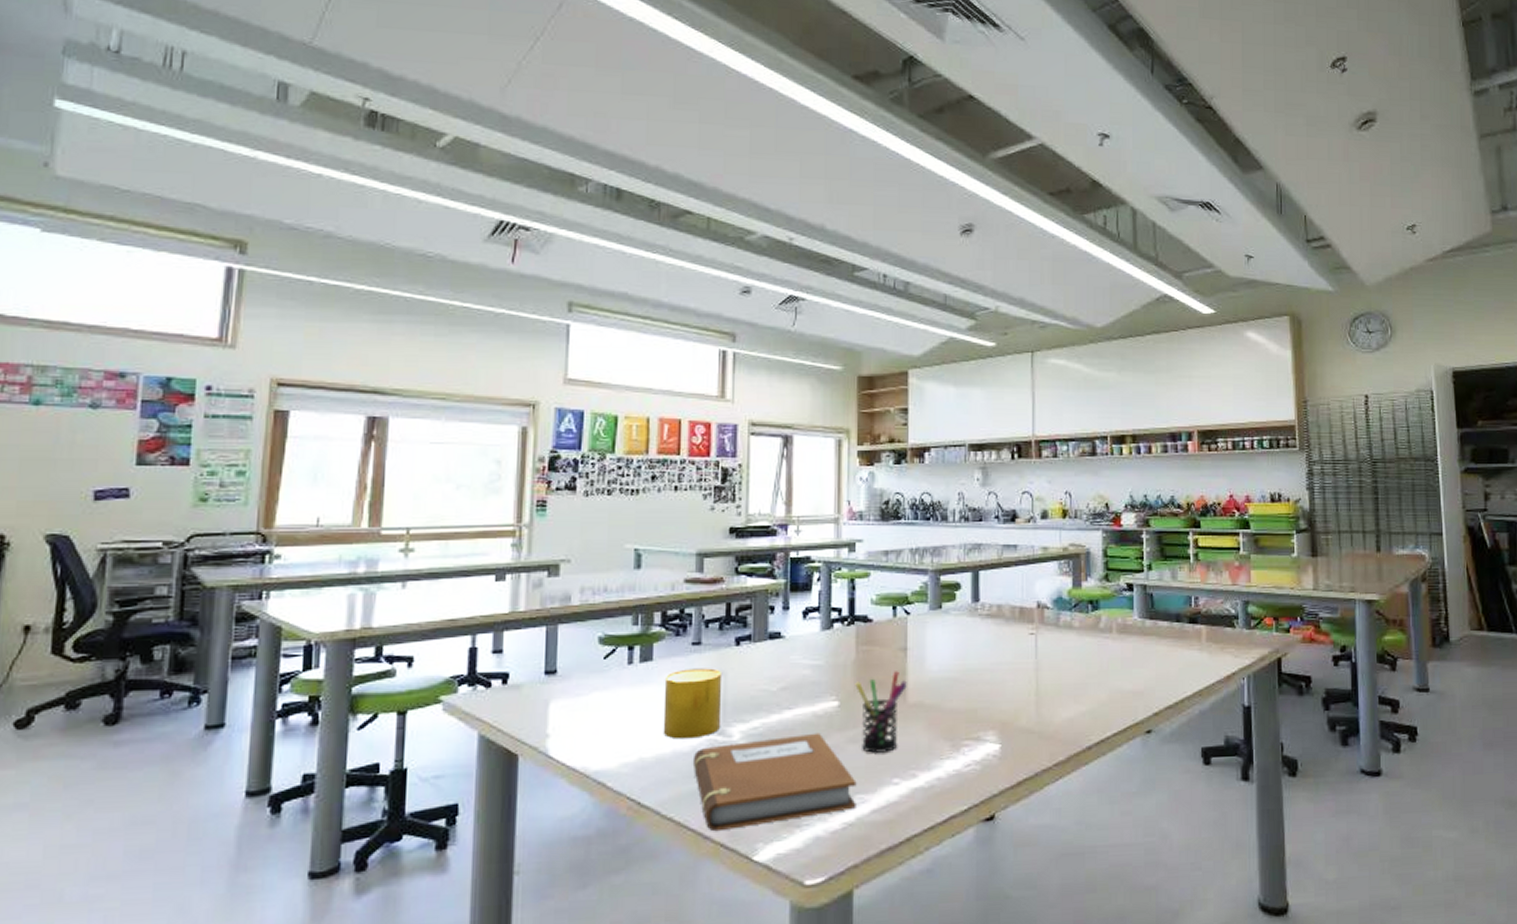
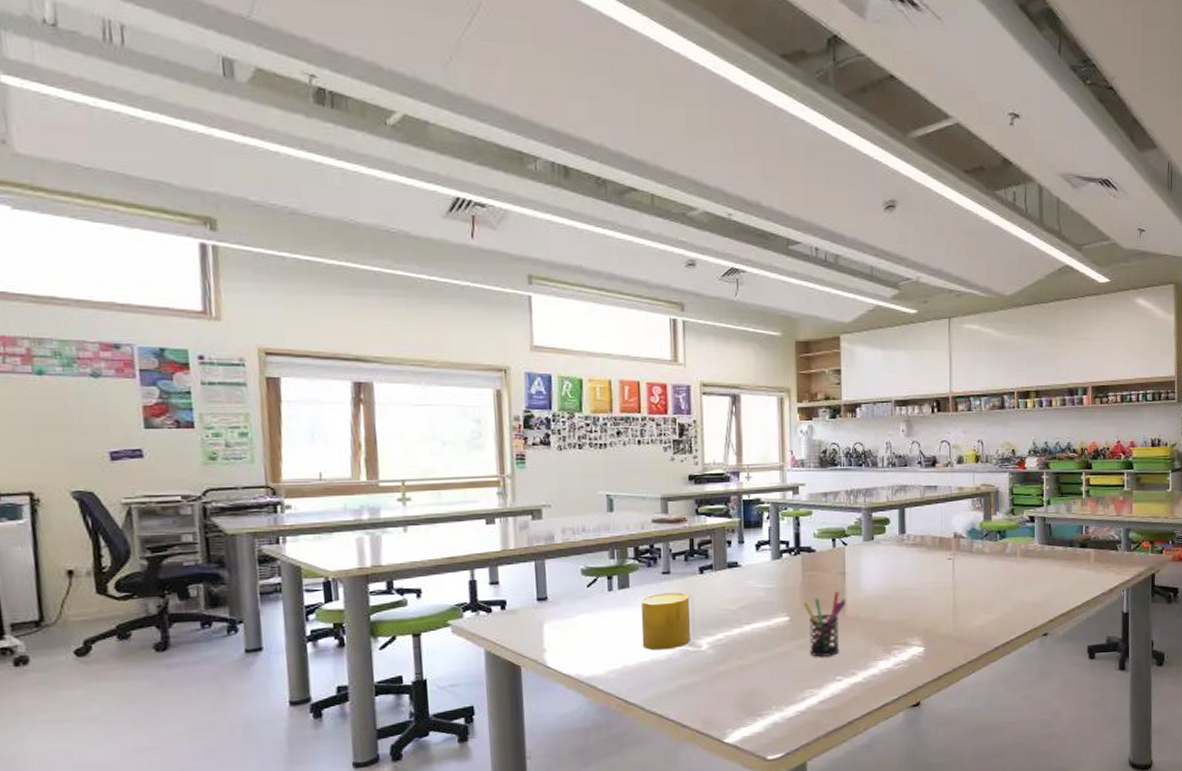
notebook: present [692,732,857,832] -> none [669,642,807,722]

